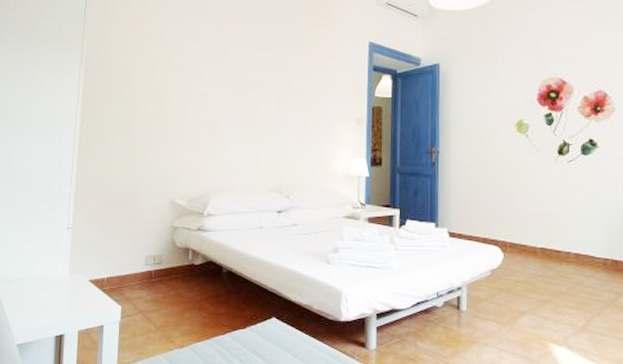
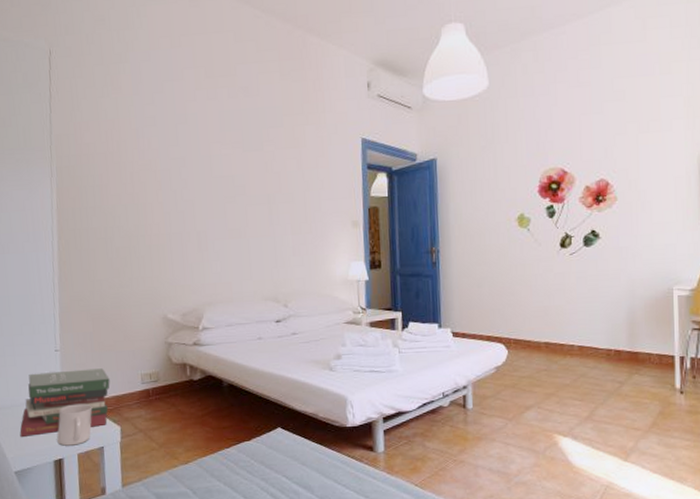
books: none [26,248,116,310] -> present [20,368,110,437]
mug: none [60,281,97,322] -> present [57,403,93,446]

